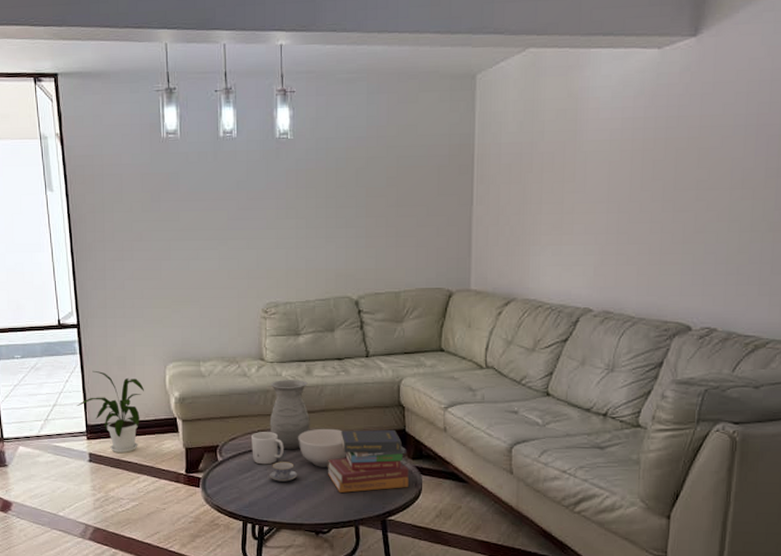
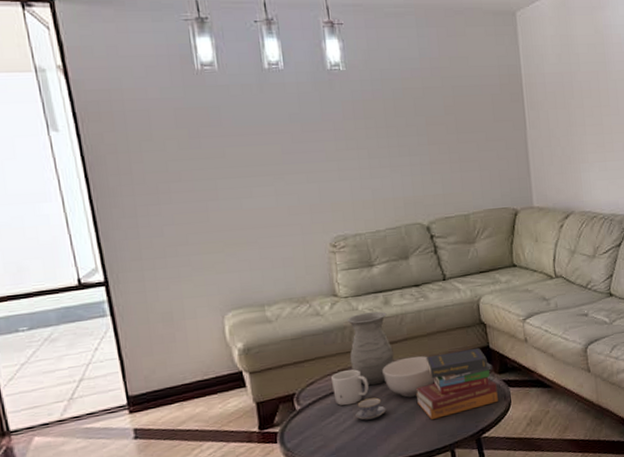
house plant: present [76,370,144,454] -> none [111,332,199,423]

